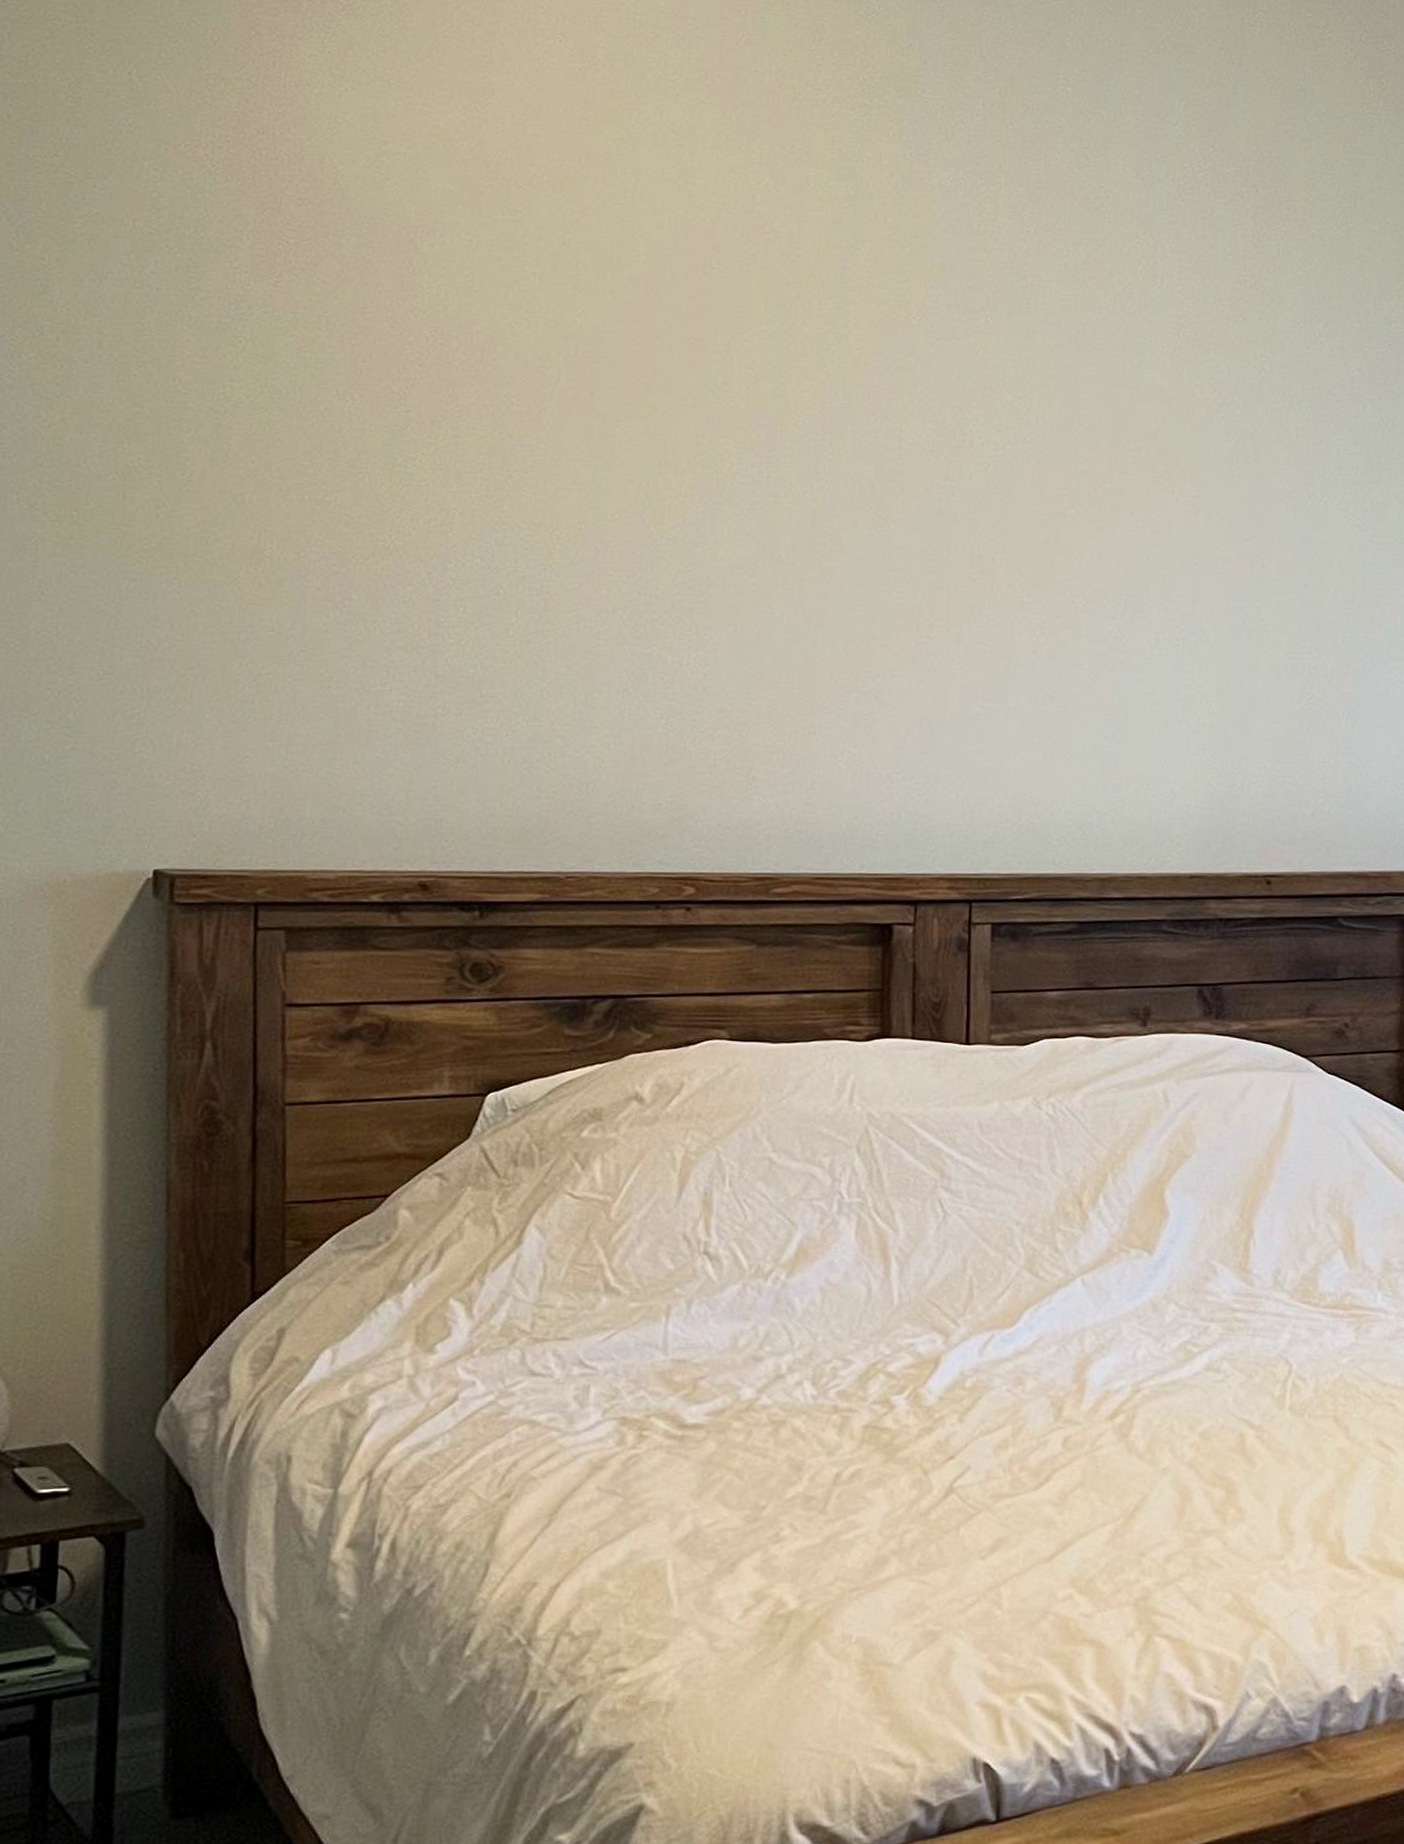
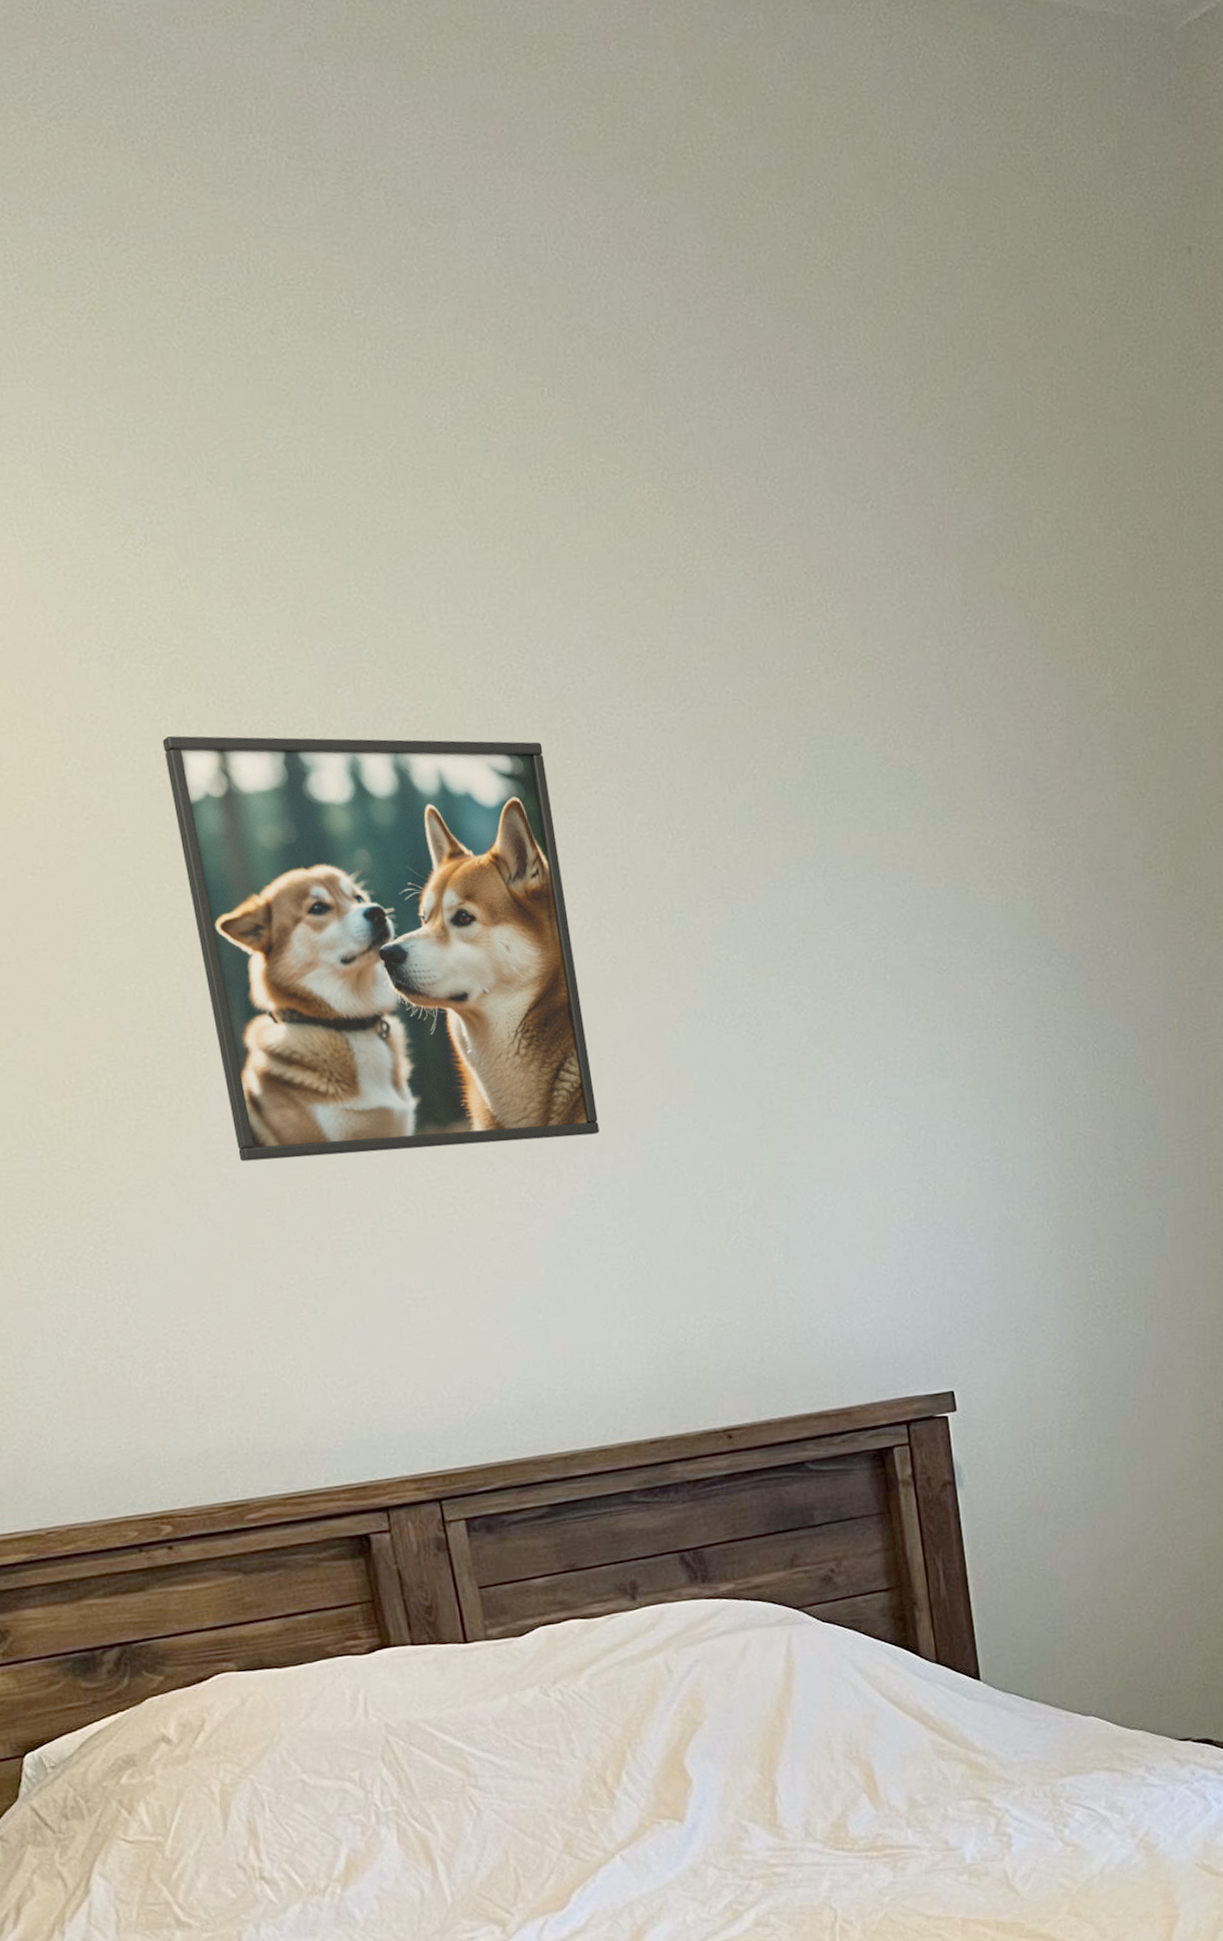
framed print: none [843,175,1209,585] -> present [162,735,600,1162]

